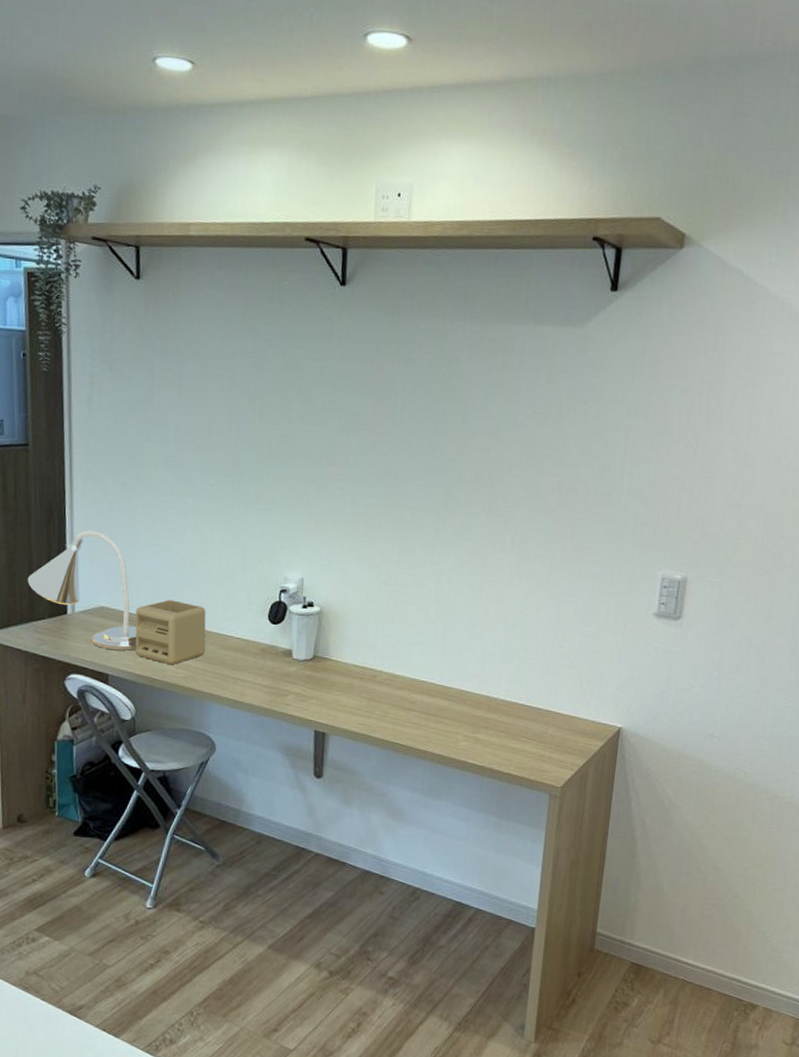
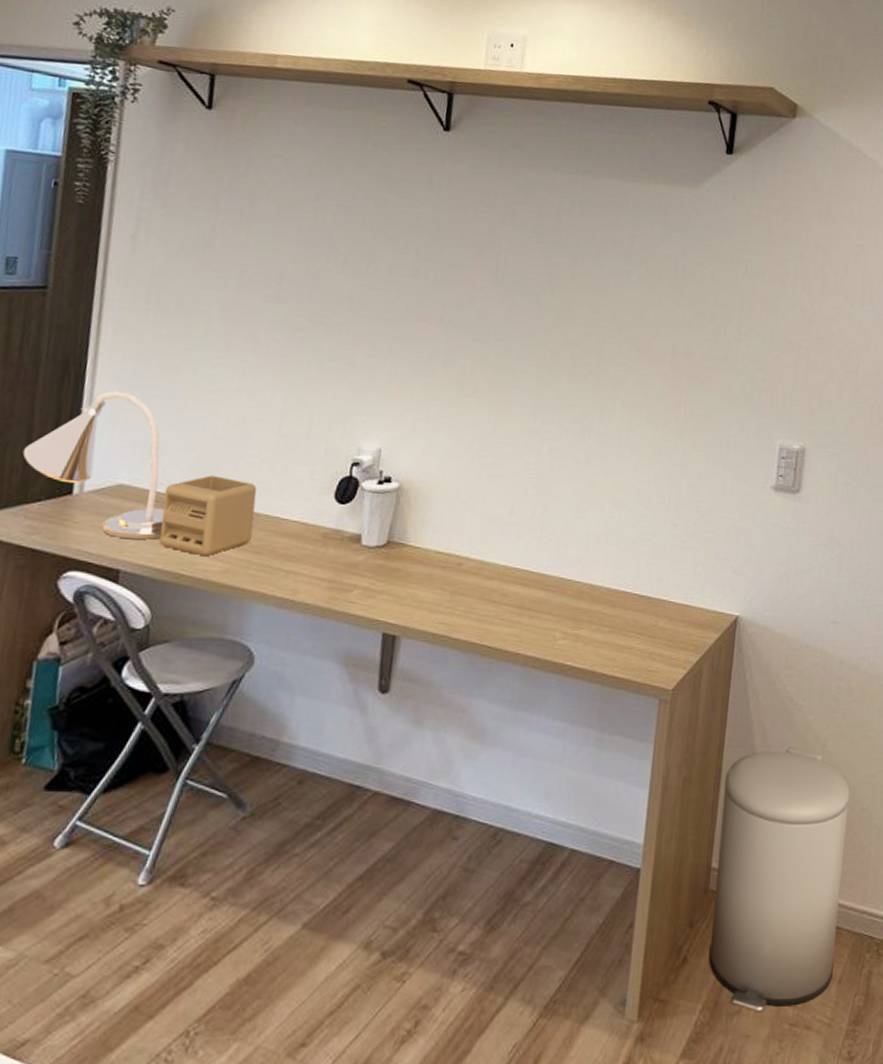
pedal bin: none [594,840,723,1047] -> present [708,746,850,1013]

